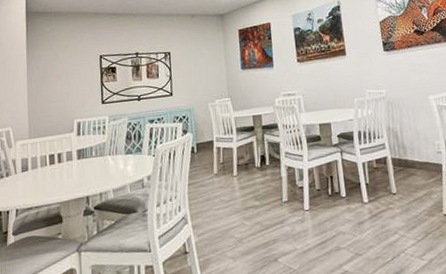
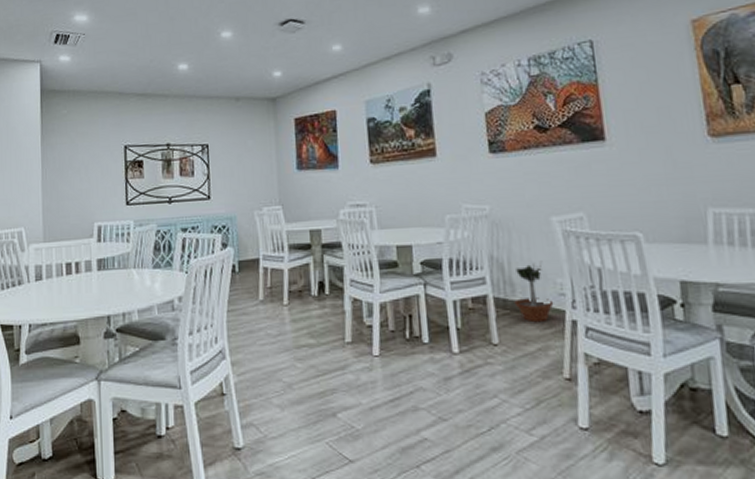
potted tree: none [406,128,434,175] -> present [514,260,554,323]

